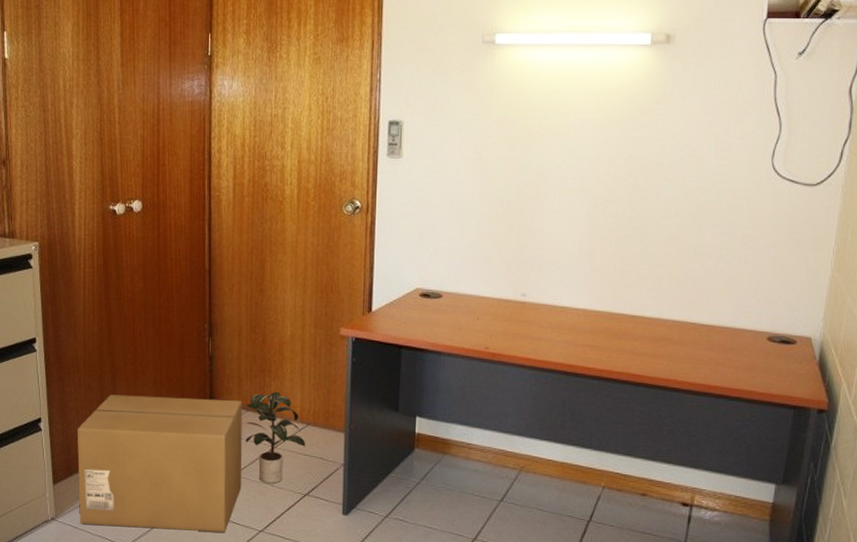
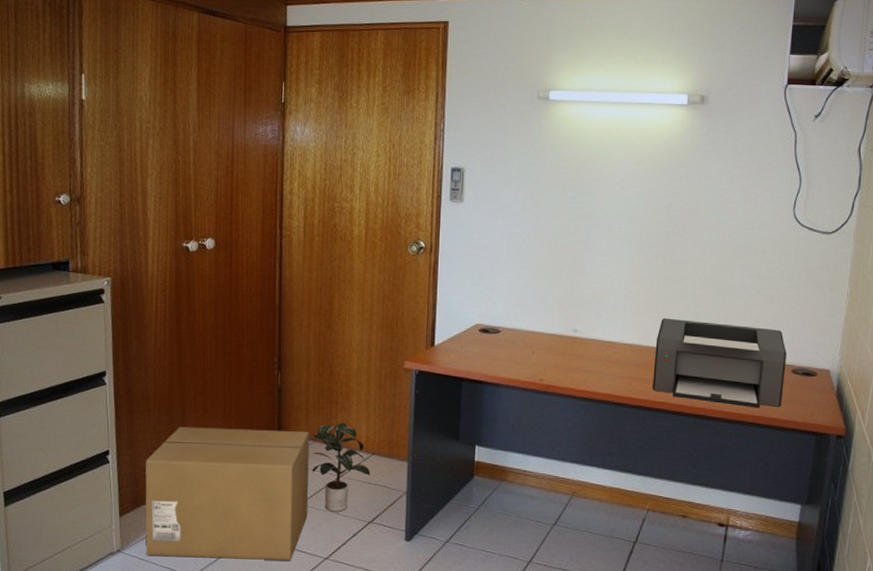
printer: none [609,280,762,379] -> present [653,318,787,409]

